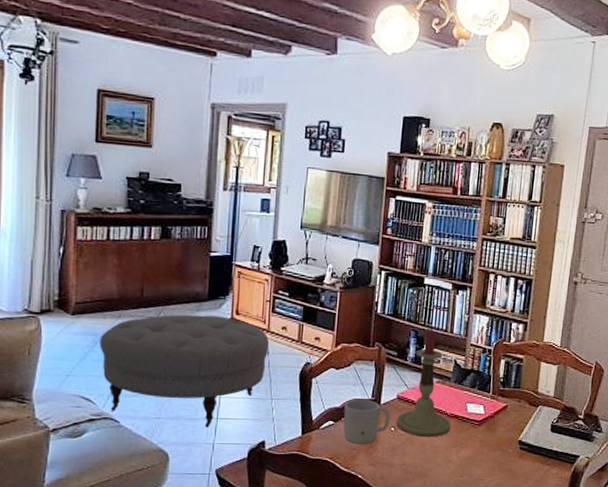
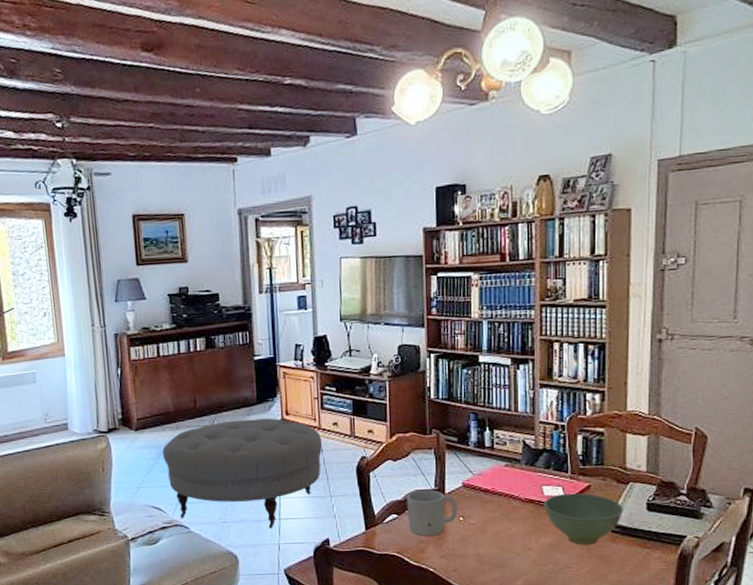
candlestick: present [396,329,451,437] -> none [464,409,527,525]
bowl: none [466,411,533,460] -> present [543,493,624,545]

